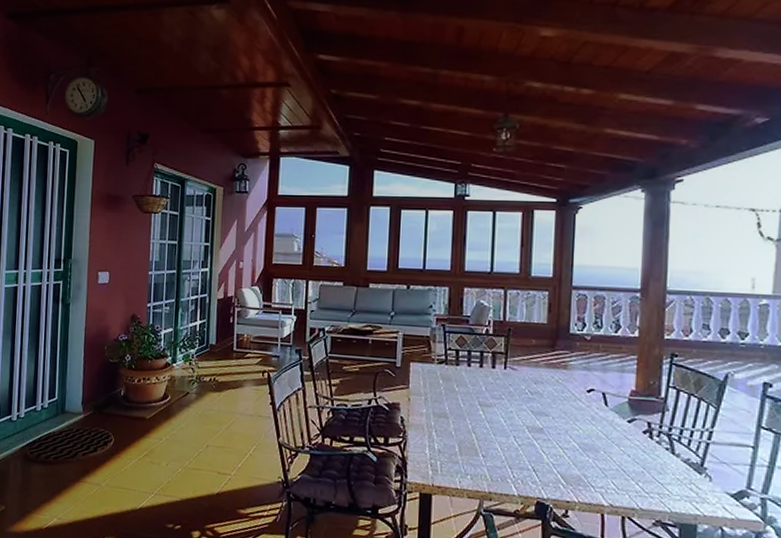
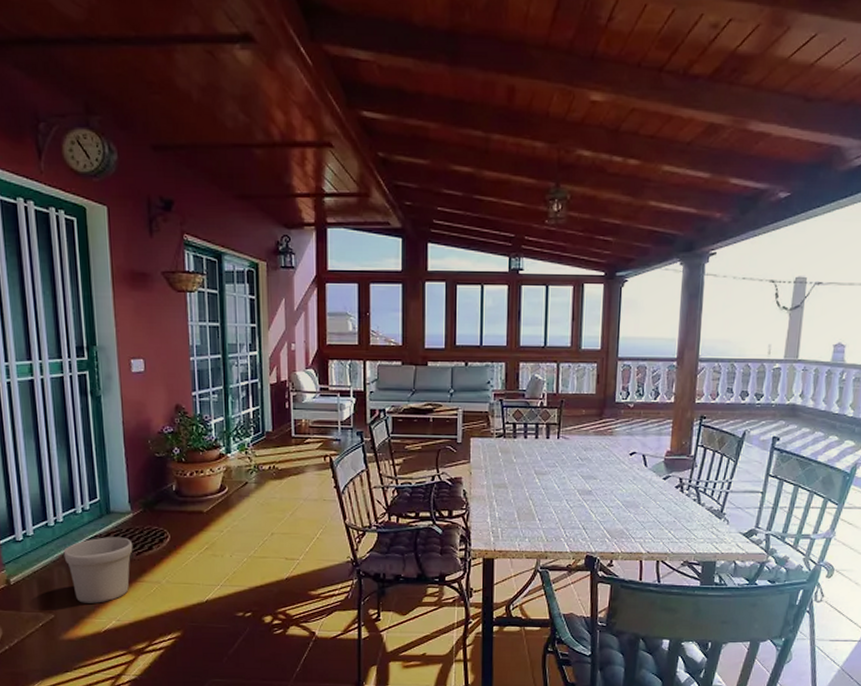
flower pot: none [20,435,81,500] -> present [63,537,133,603]

